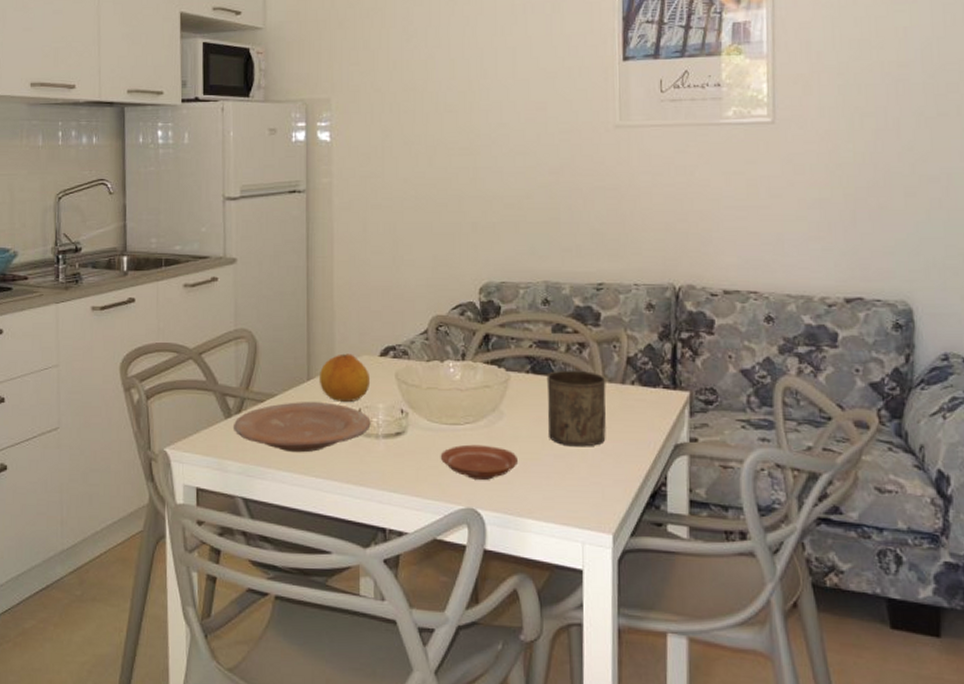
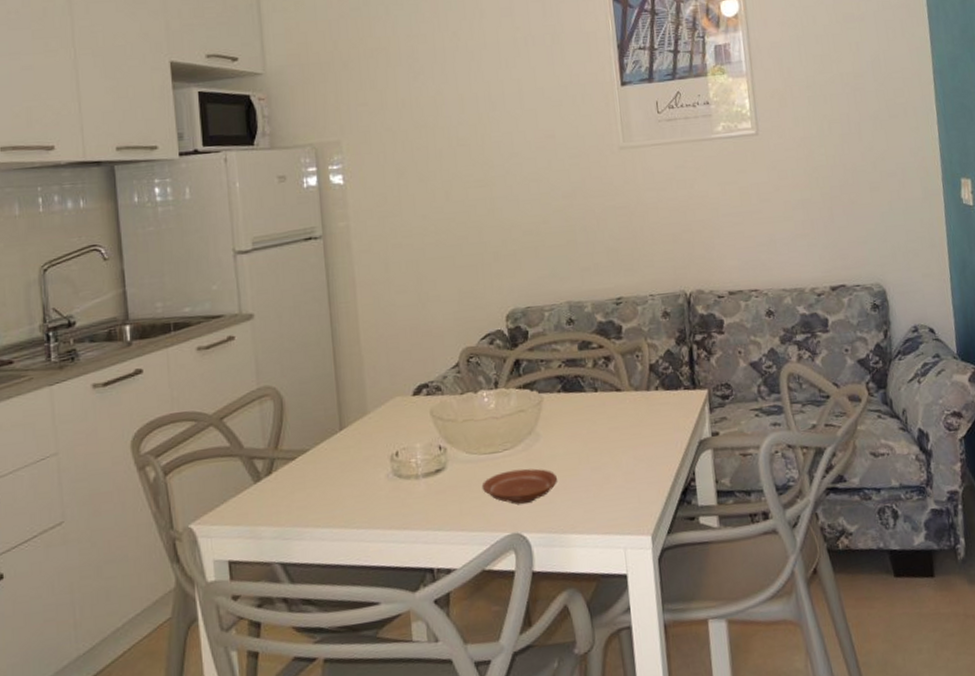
plate: present [232,402,371,453] -> none [263,449,410,507]
fruit: present [318,353,371,402] -> none [351,397,406,447]
cup: present [546,370,606,447] -> none [577,383,637,458]

